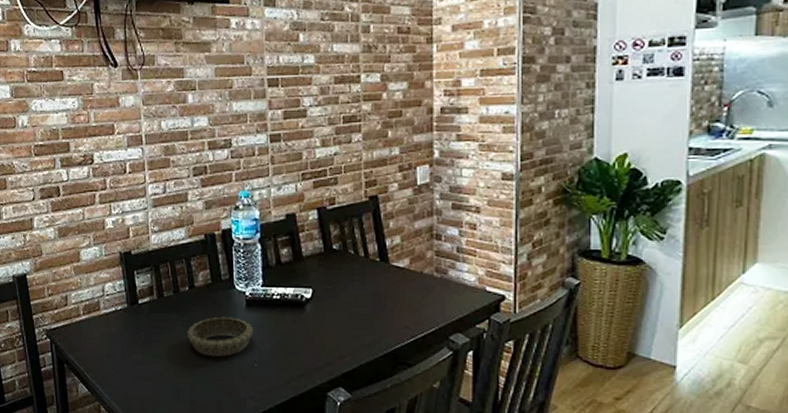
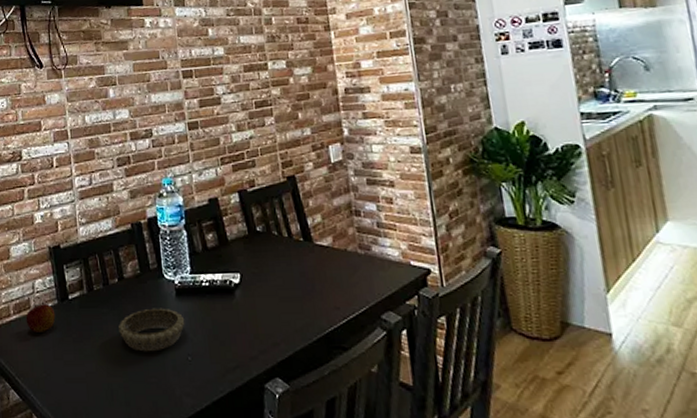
apple: none [95,307,125,333] -> present [26,304,56,332]

